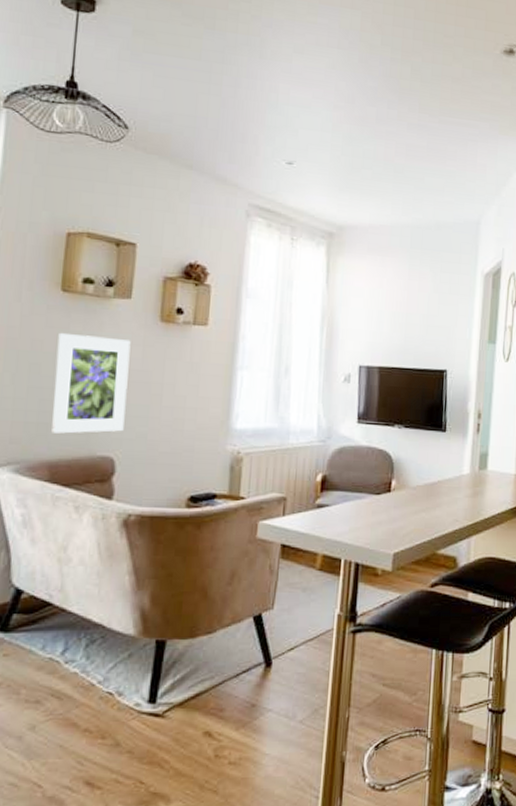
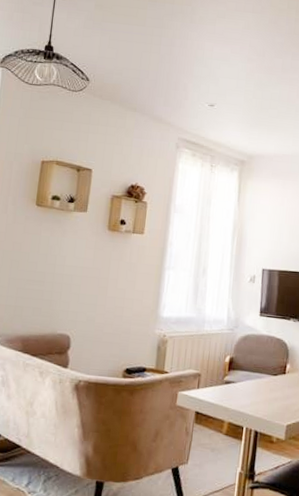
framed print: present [51,332,131,434] -> none [25,237,86,316]

